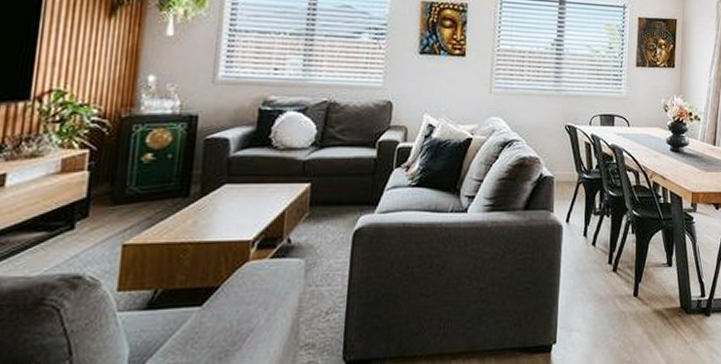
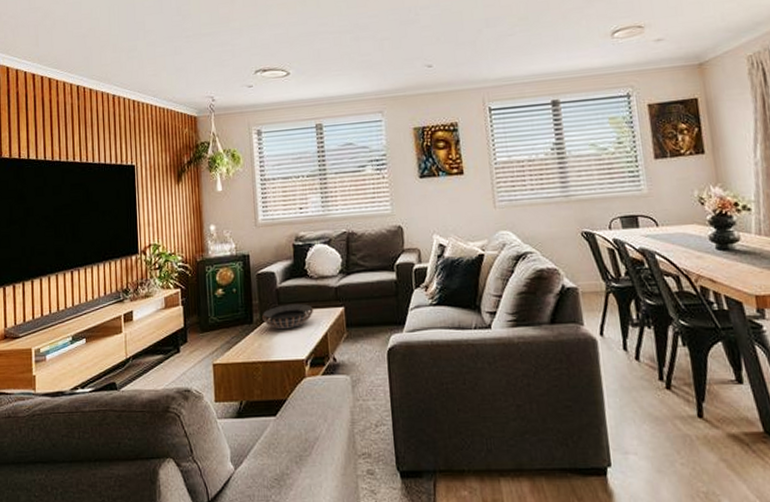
decorative bowl: none [203,178,273,205] -> present [262,304,314,329]

